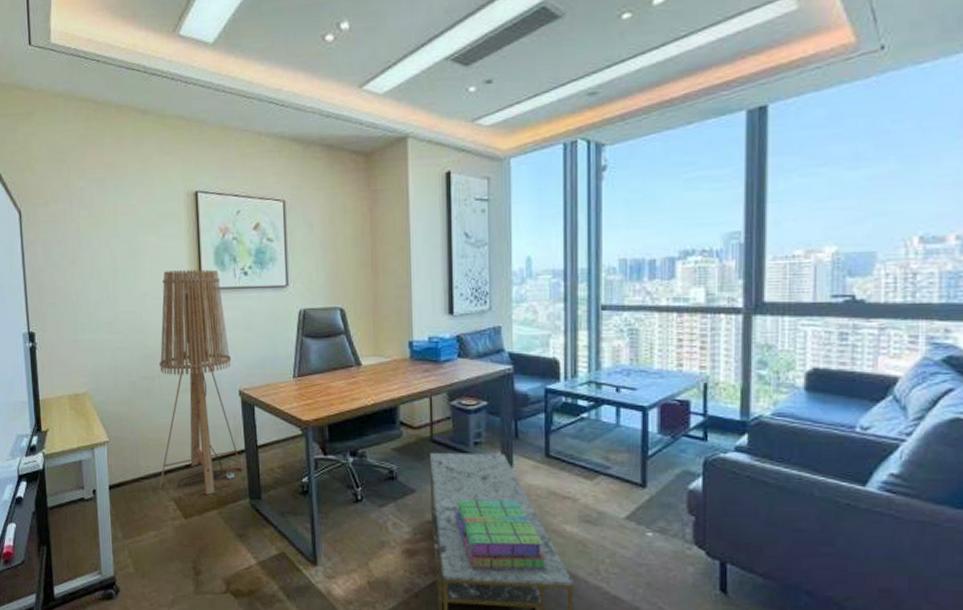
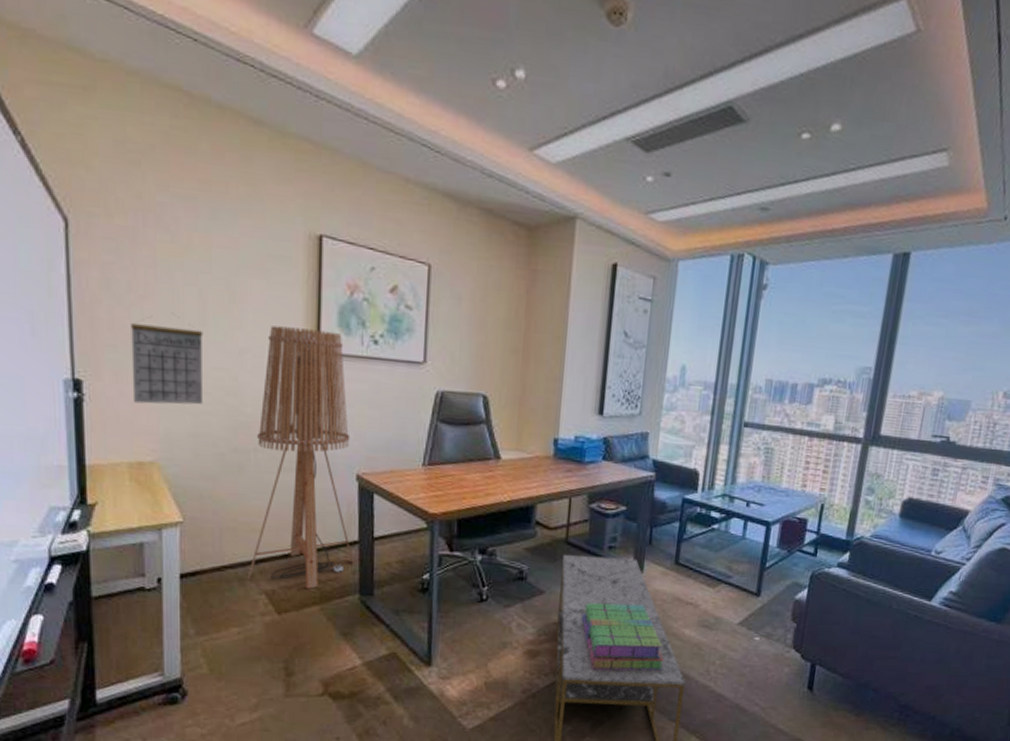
calendar: none [65,271,118,346] -> present [131,312,204,405]

